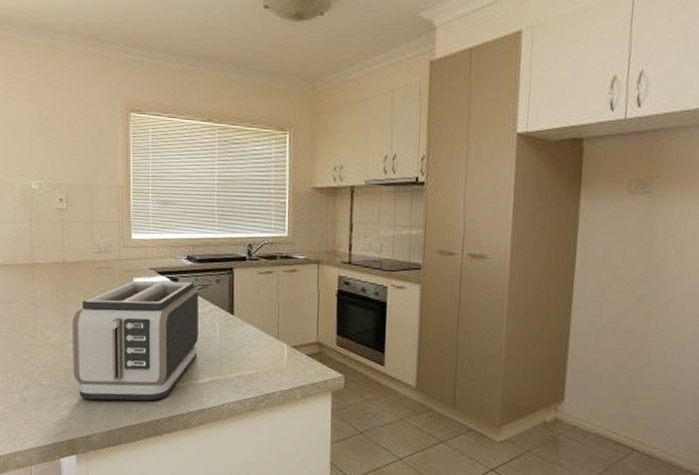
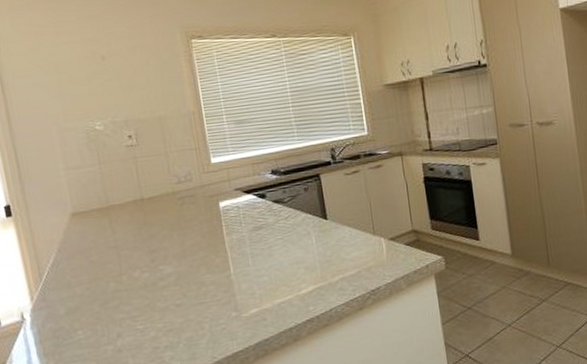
toaster: present [72,280,199,401] -> none [160,194,297,335]

